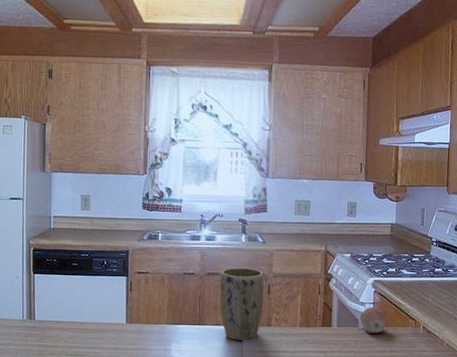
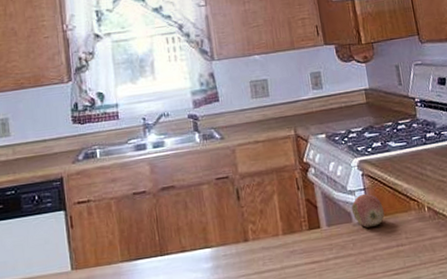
plant pot: present [219,267,264,341] -> none [177,172,236,268]

